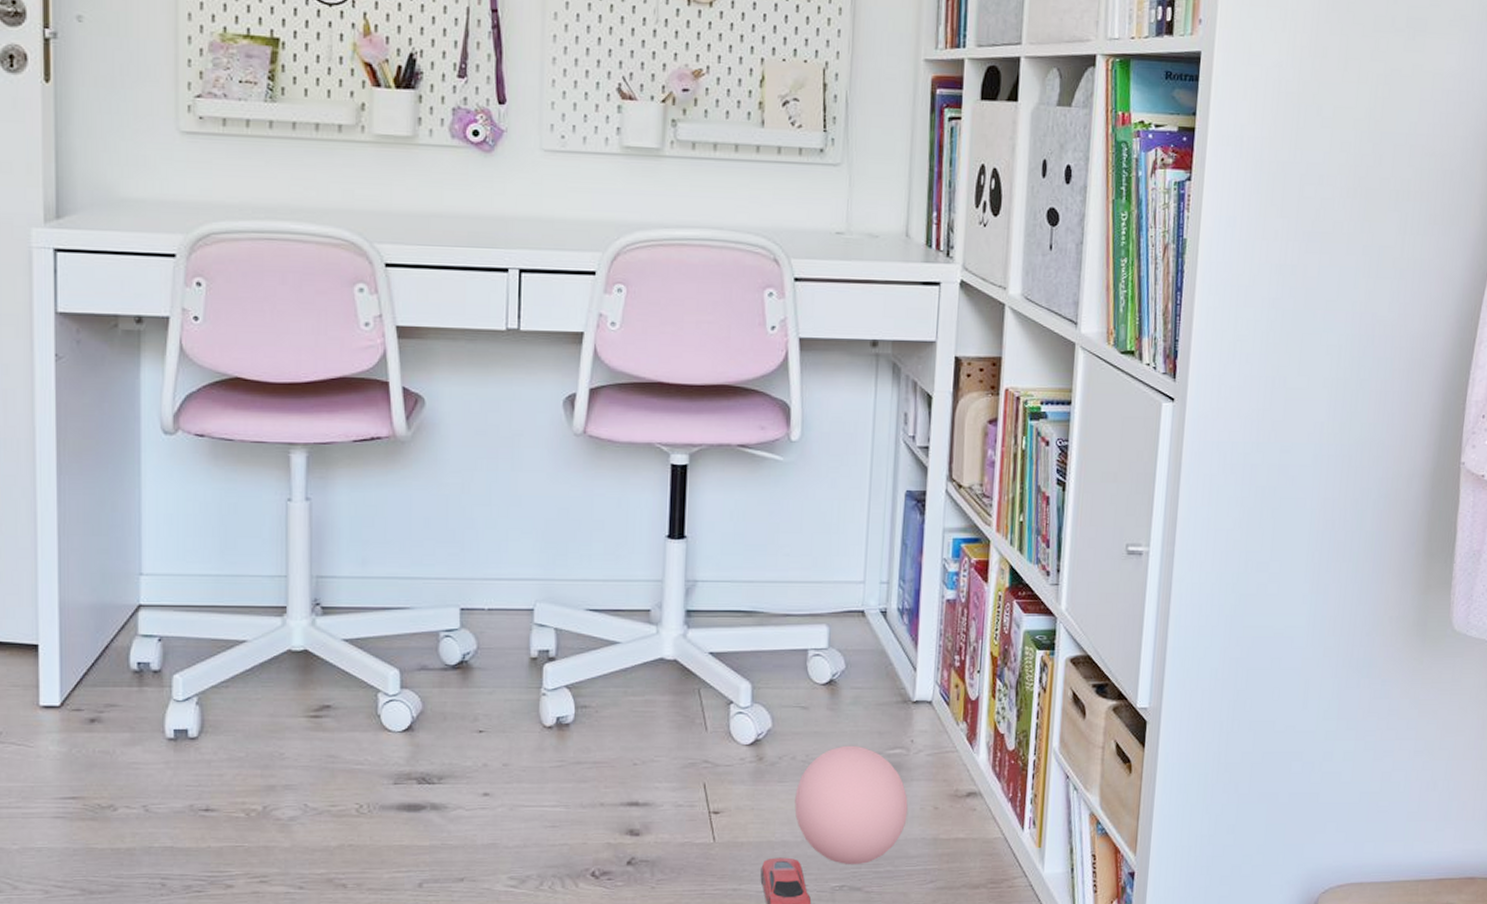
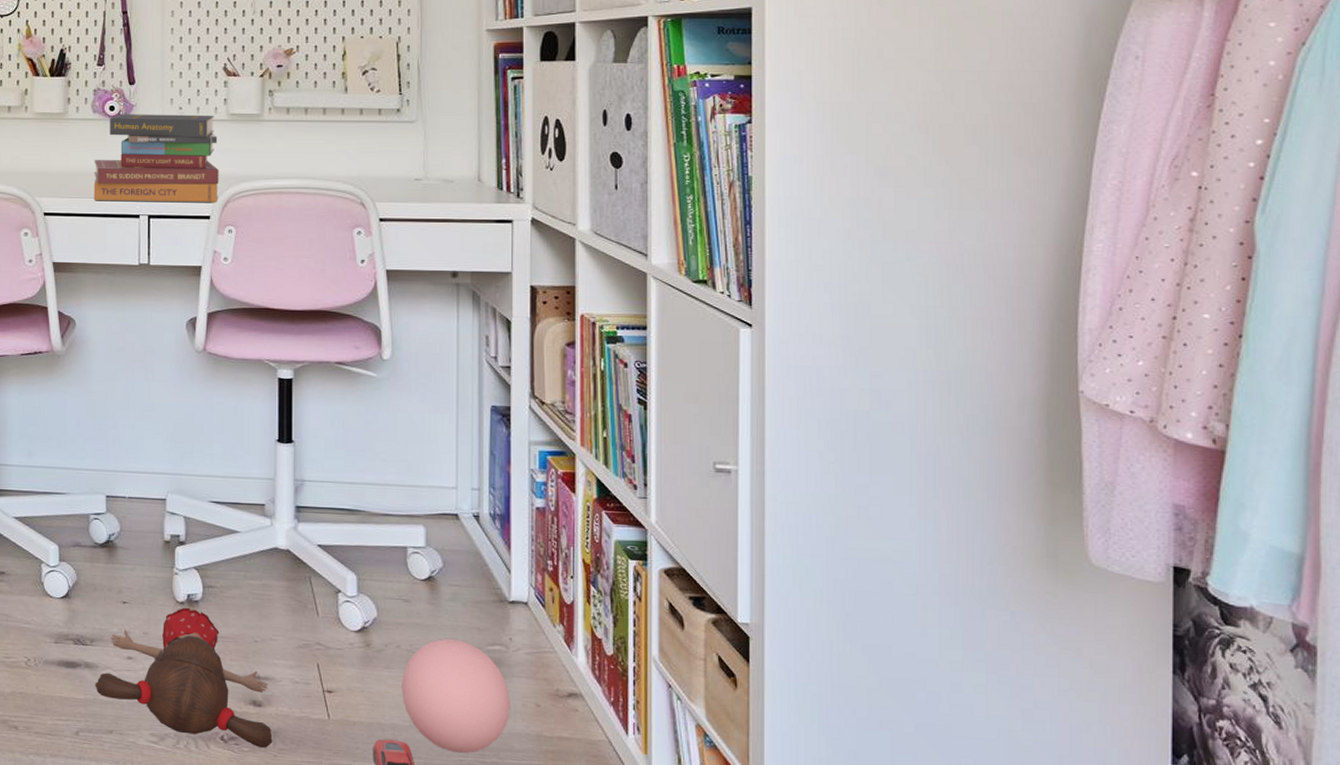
doll: none [443,732,651,880] -> present [95,607,273,748]
books: none [450,141,608,255] -> present [93,114,219,202]

